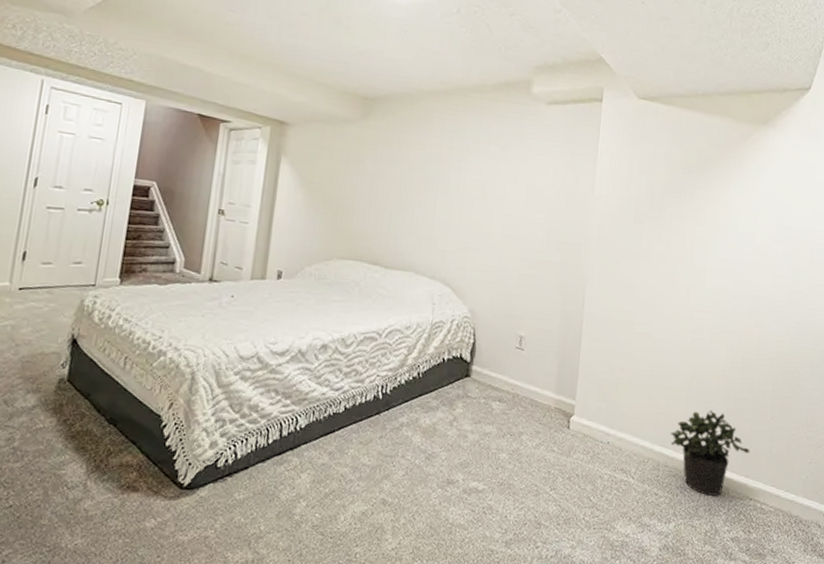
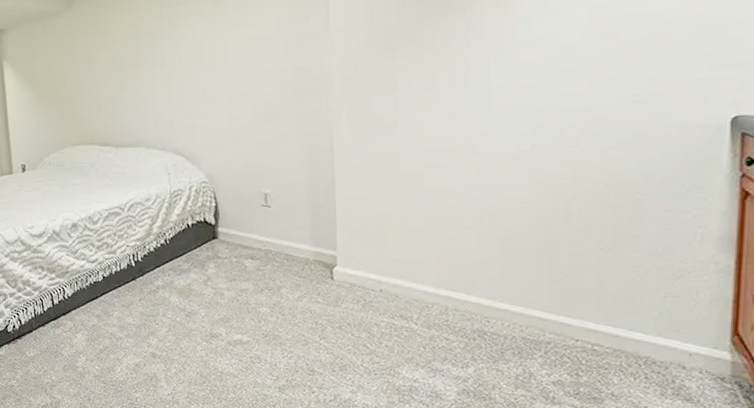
potted plant: present [670,410,750,496] -> none [458,247,571,339]

